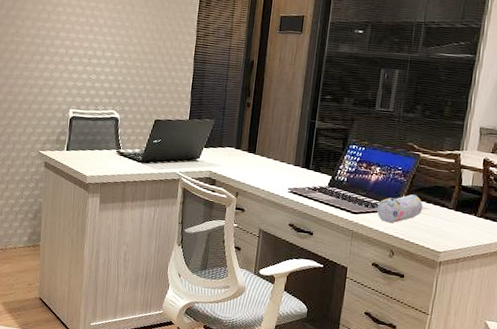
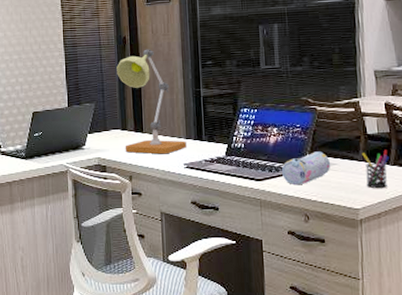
desk lamp: none [236,75,294,177] -> present [116,49,187,155]
pen holder: none [451,202,477,237] -> present [362,150,389,188]

